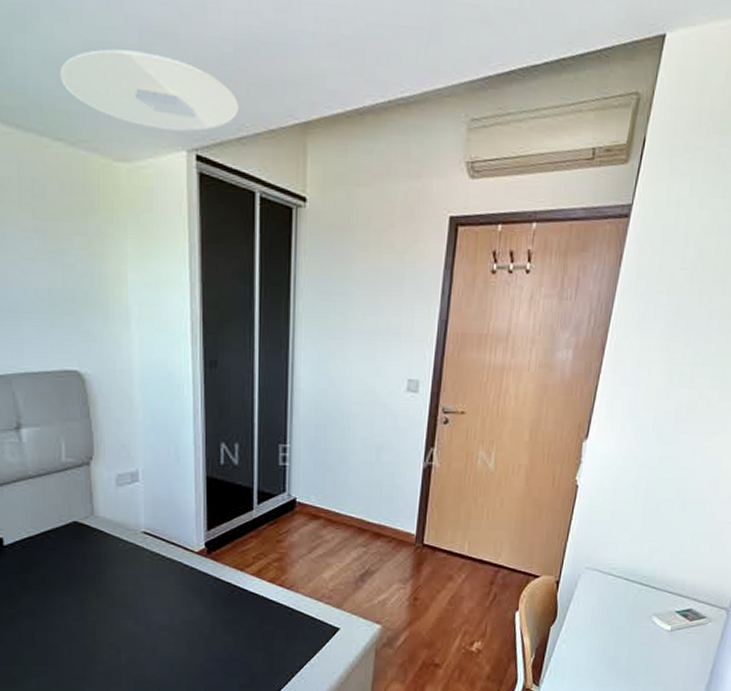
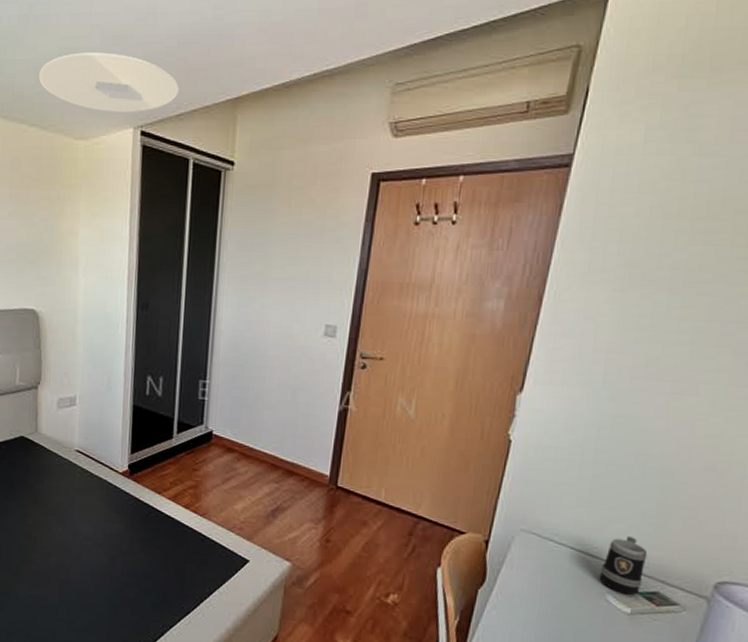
mug: none [647,564,685,614] -> present [599,536,648,595]

